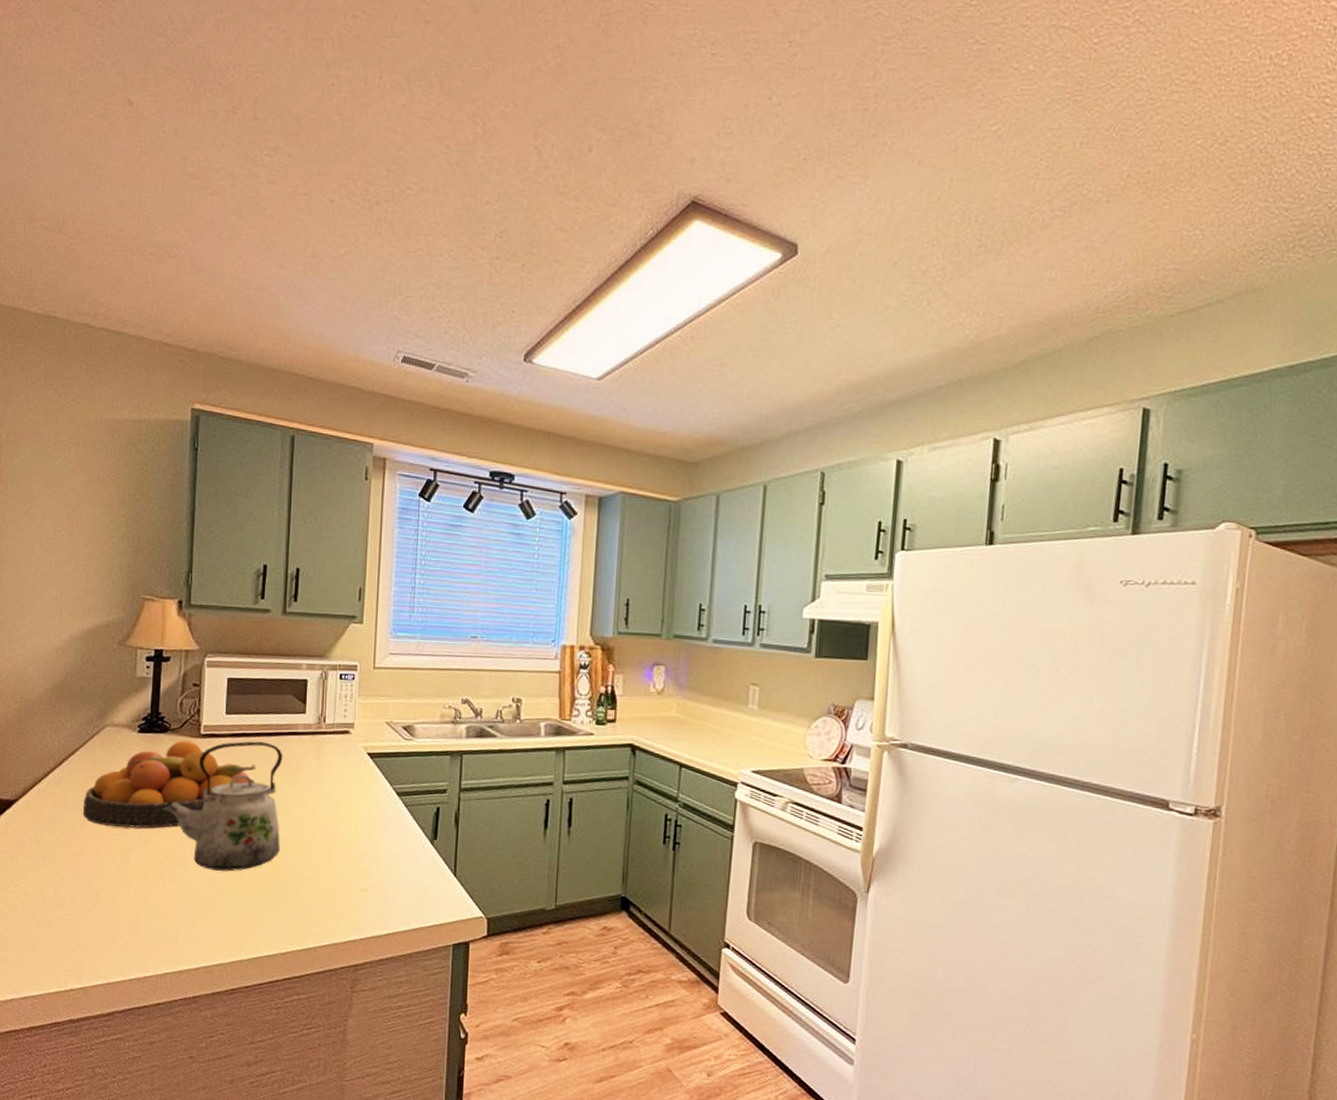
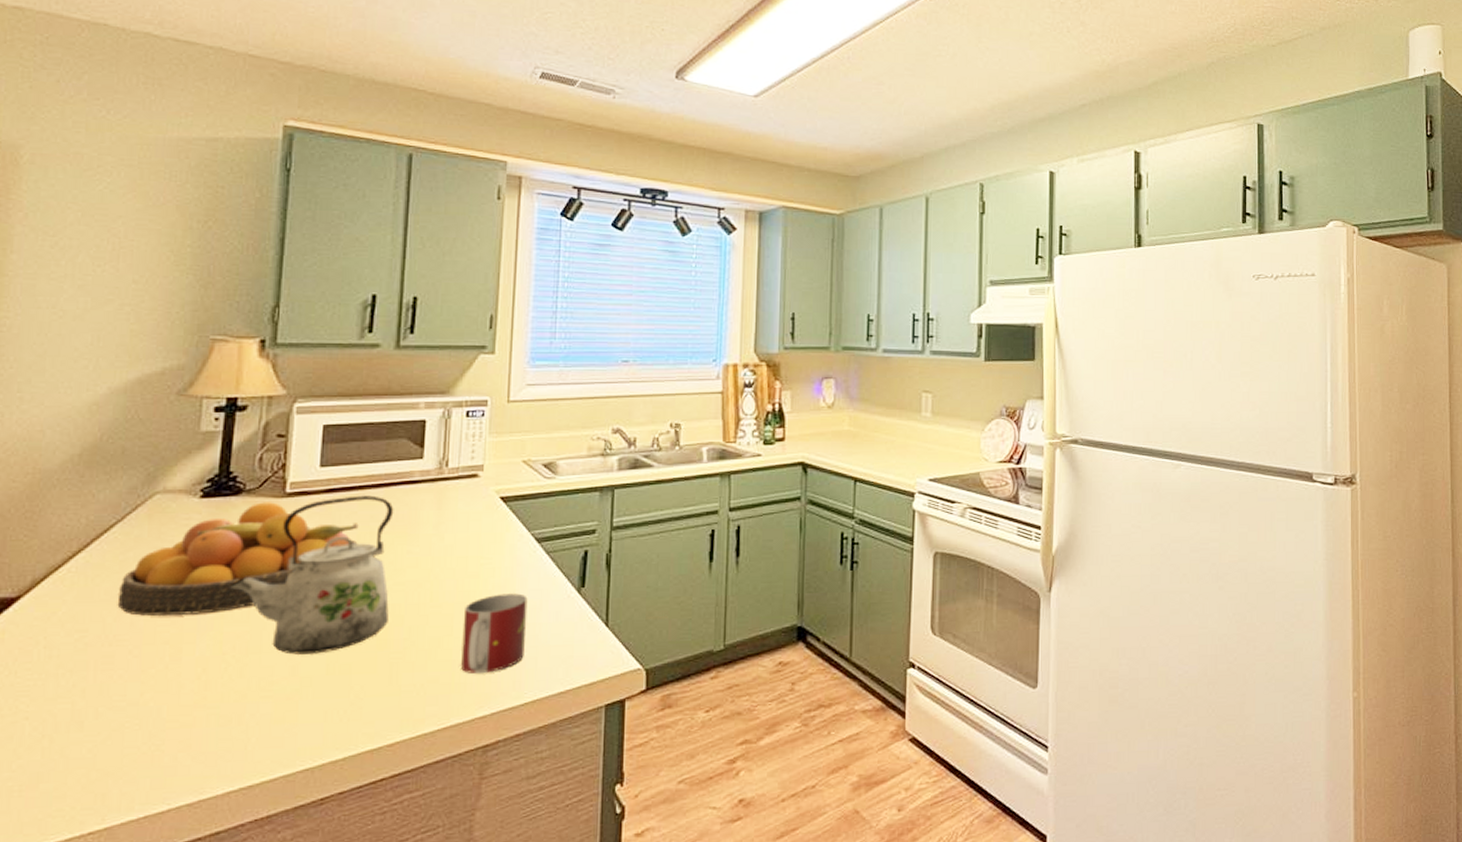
mug: none [337,837,390,904] -> present [461,593,528,673]

